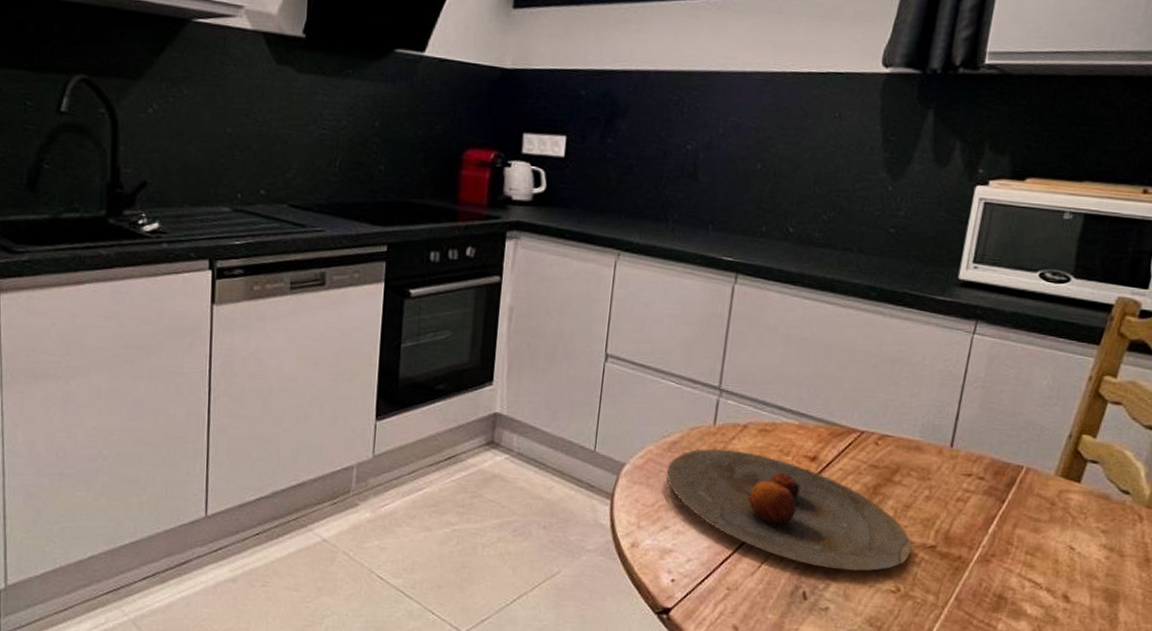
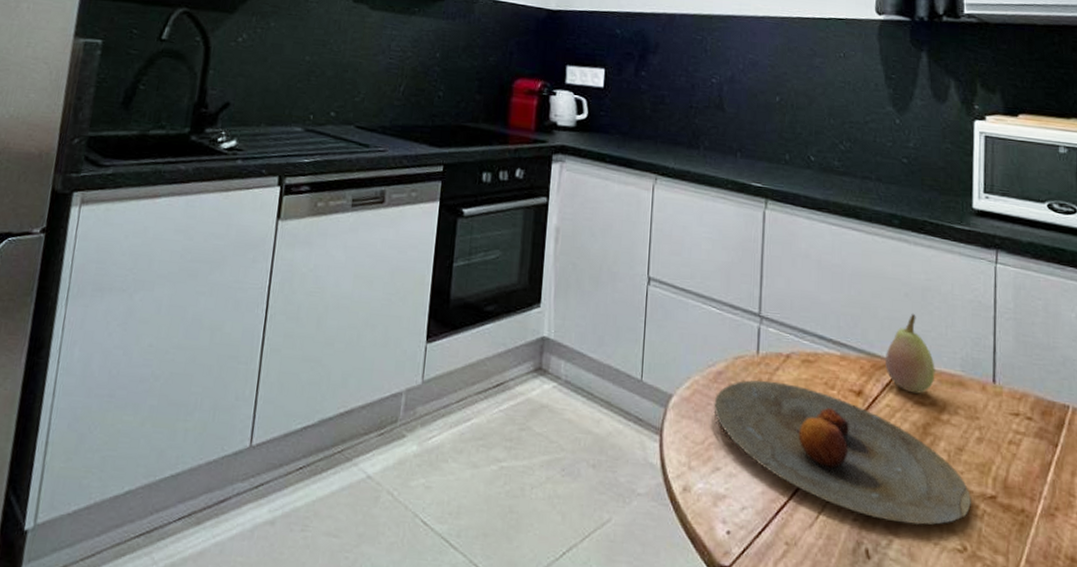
fruit: none [843,383,894,458] -> present [886,313,935,394]

